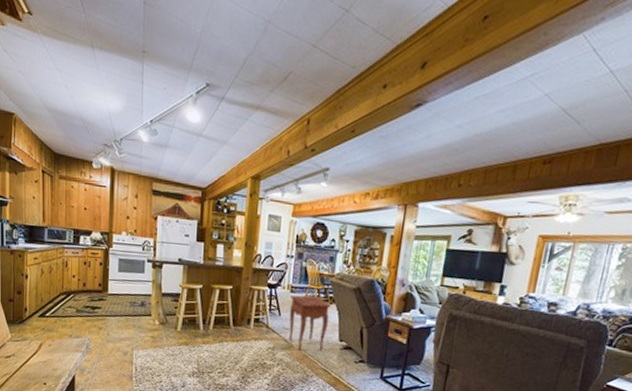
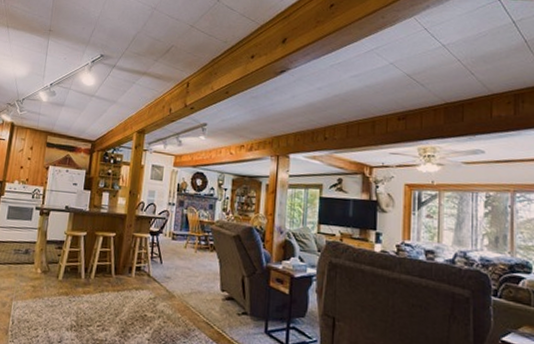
side table: present [289,295,331,351] -> none [170,242,212,302]

